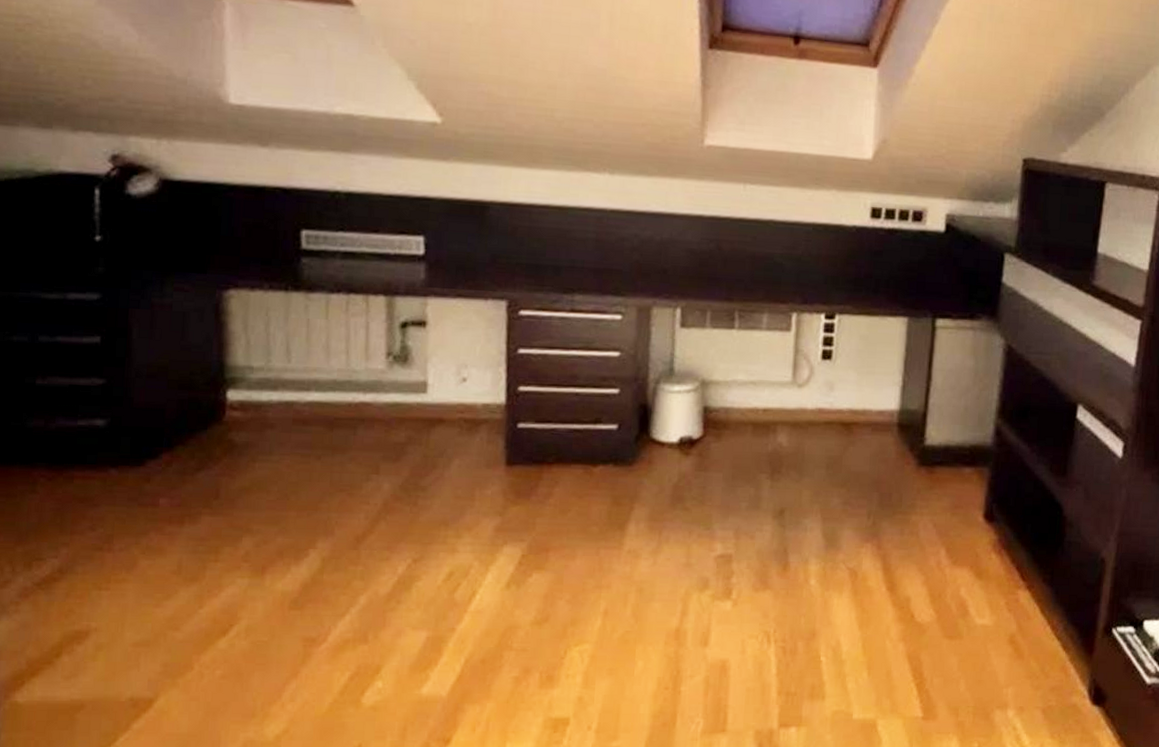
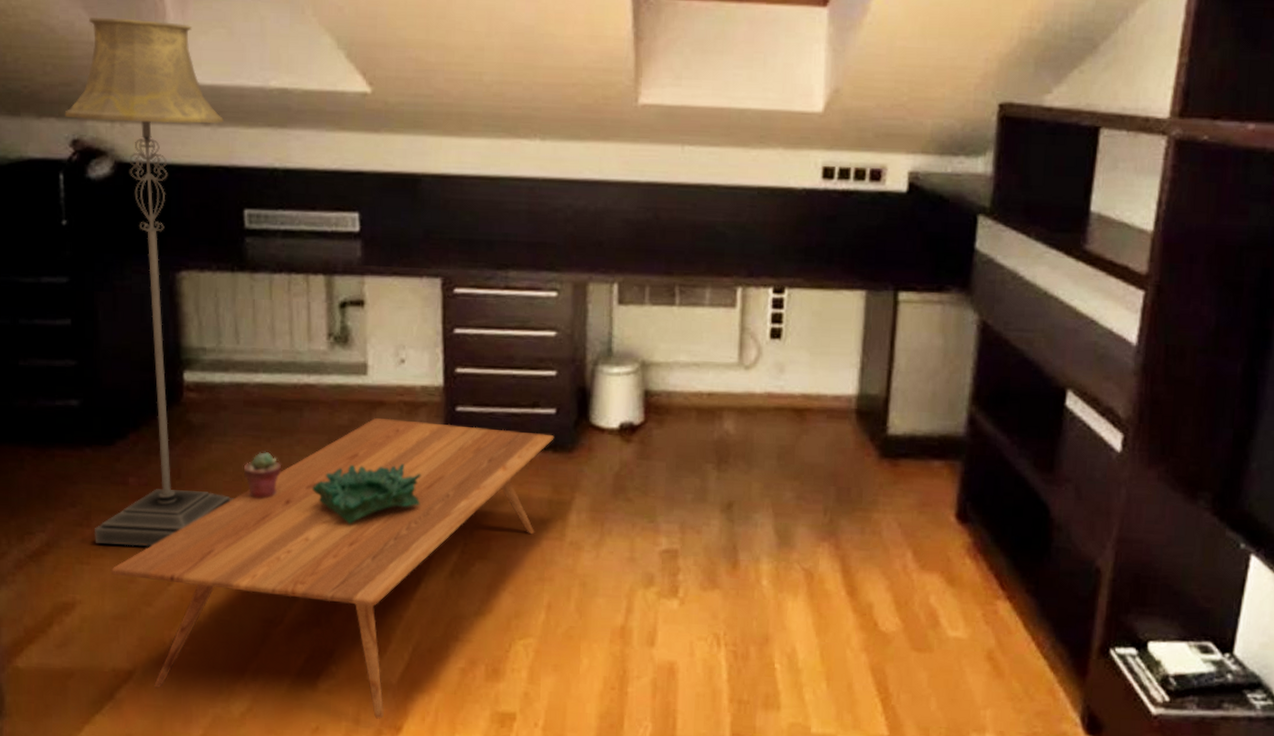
floor lamp: none [104,34,283,570] -> present [64,18,234,547]
coffee table: none [133,434,615,732] -> present [110,417,554,719]
potted succulent: none [289,469,332,518] -> present [243,451,282,500]
decorative bowl: none [364,479,480,540] -> present [312,463,421,524]

